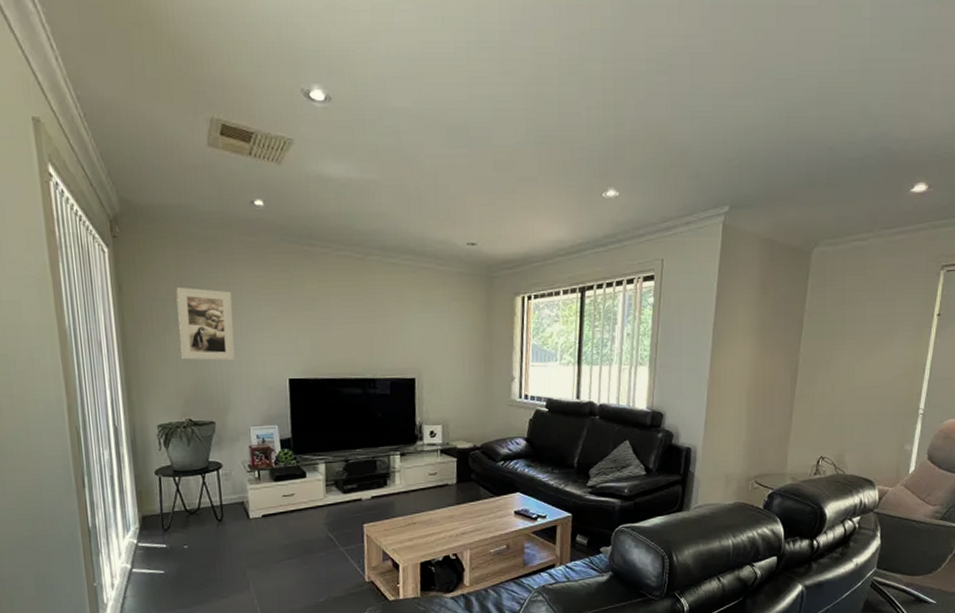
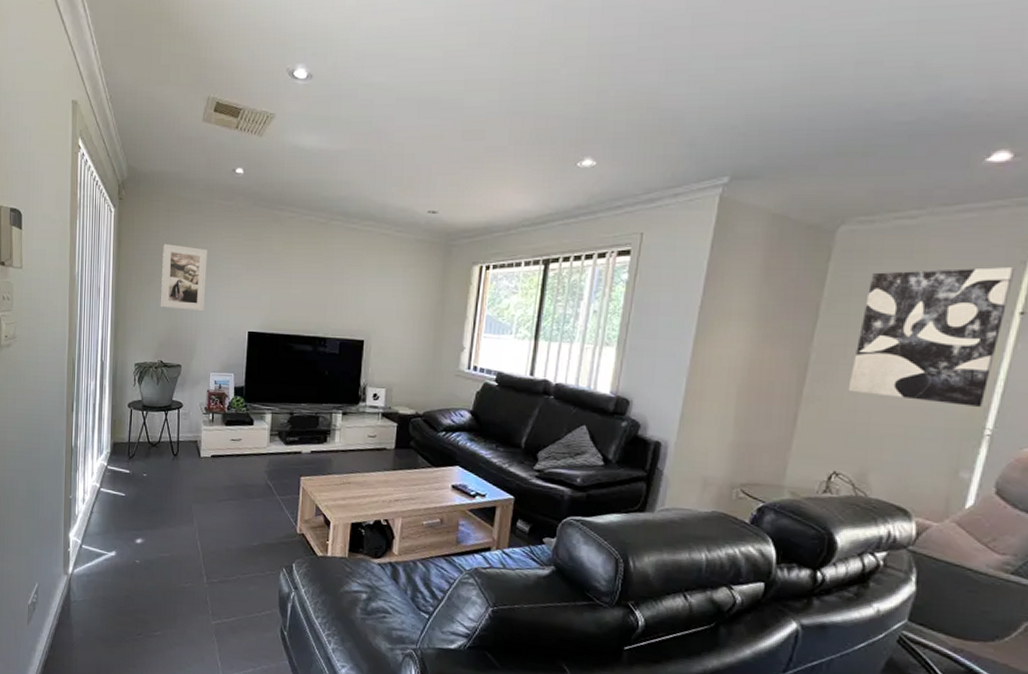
wall art: none [827,278,933,392] -> present [848,267,1016,407]

